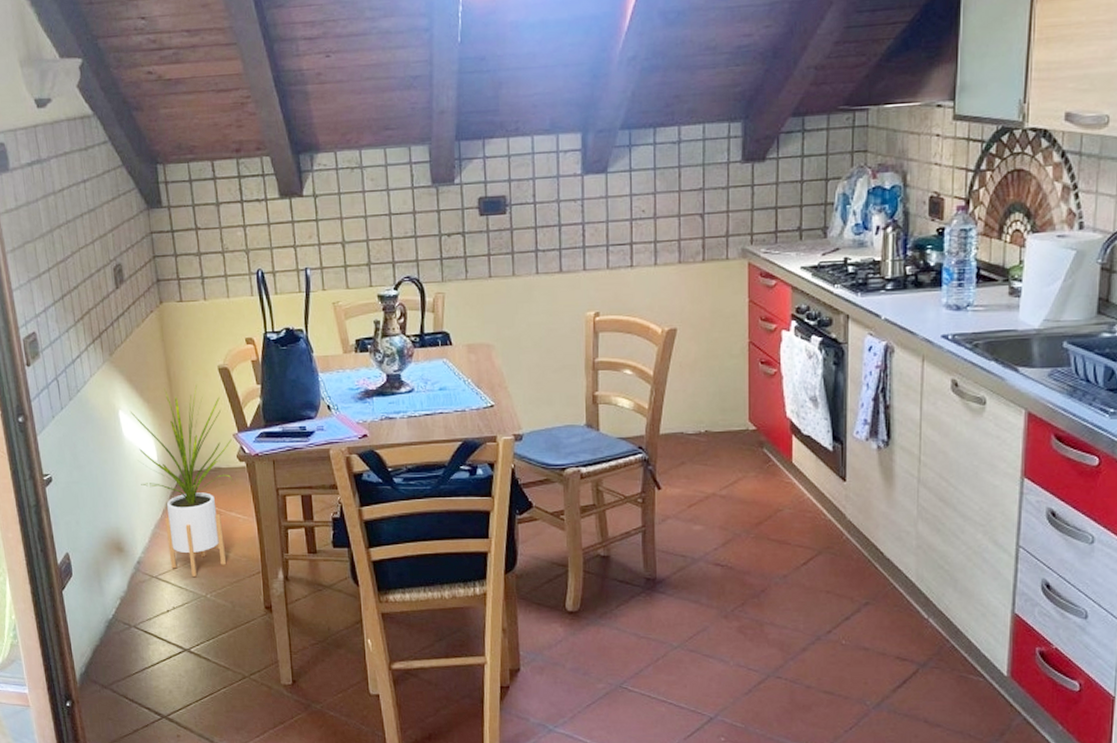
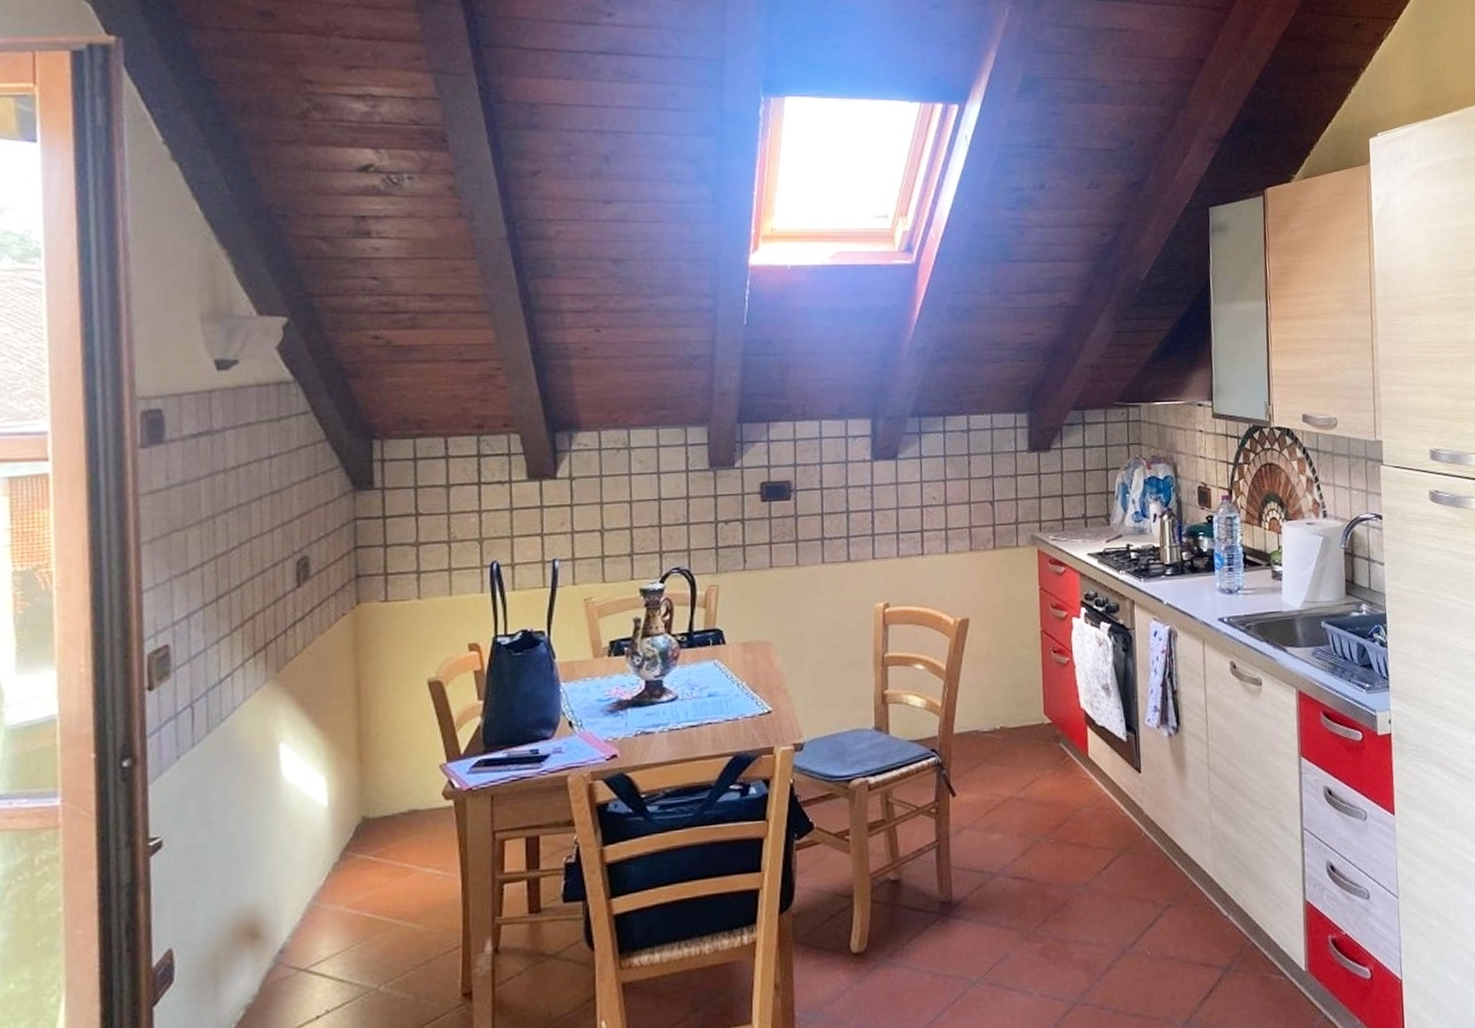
house plant: present [129,385,233,577] -> none [295,705,437,963]

